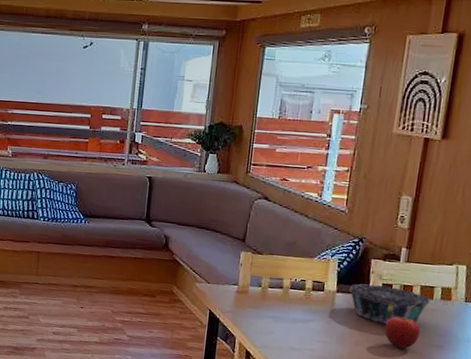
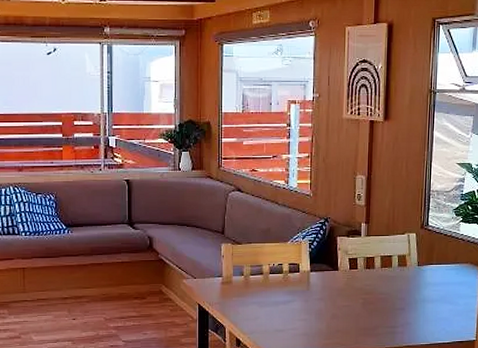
decorative bowl: present [349,284,431,324] -> none [321,260,390,295]
fruit: present [385,314,421,349] -> none [355,284,385,316]

